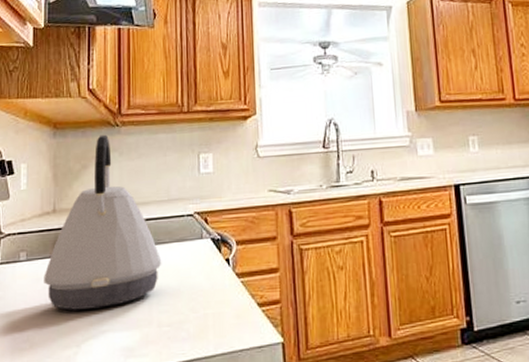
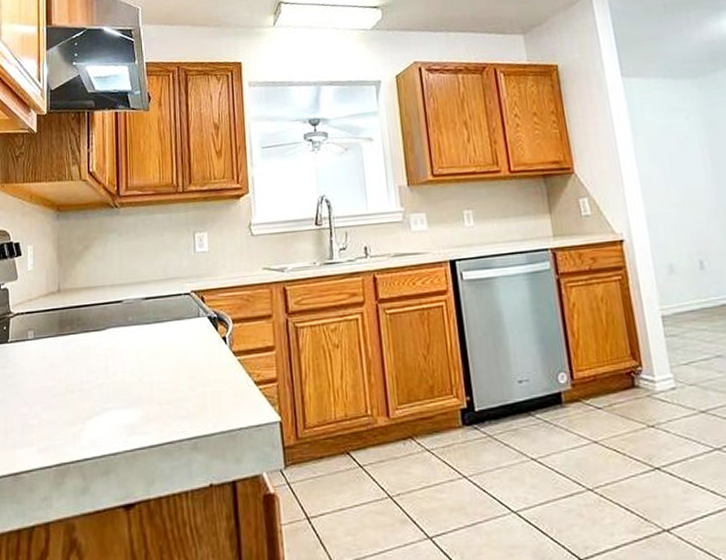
kettle: present [44,134,162,311] -> none [50,215,161,388]

